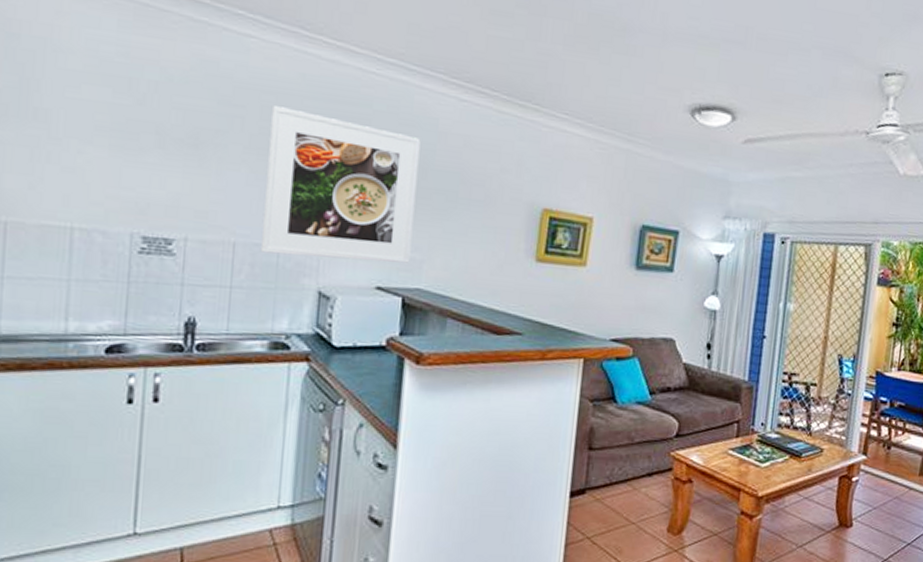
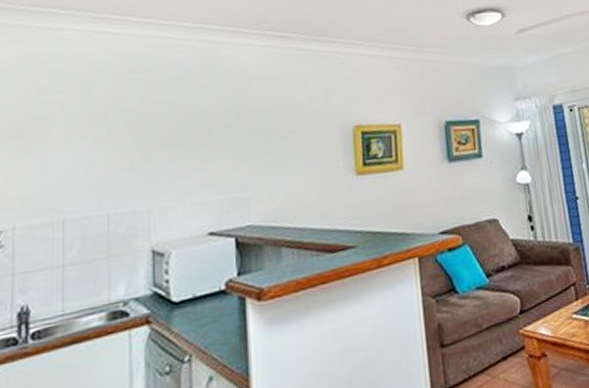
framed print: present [260,106,421,263] -> none [89,84,238,225]

